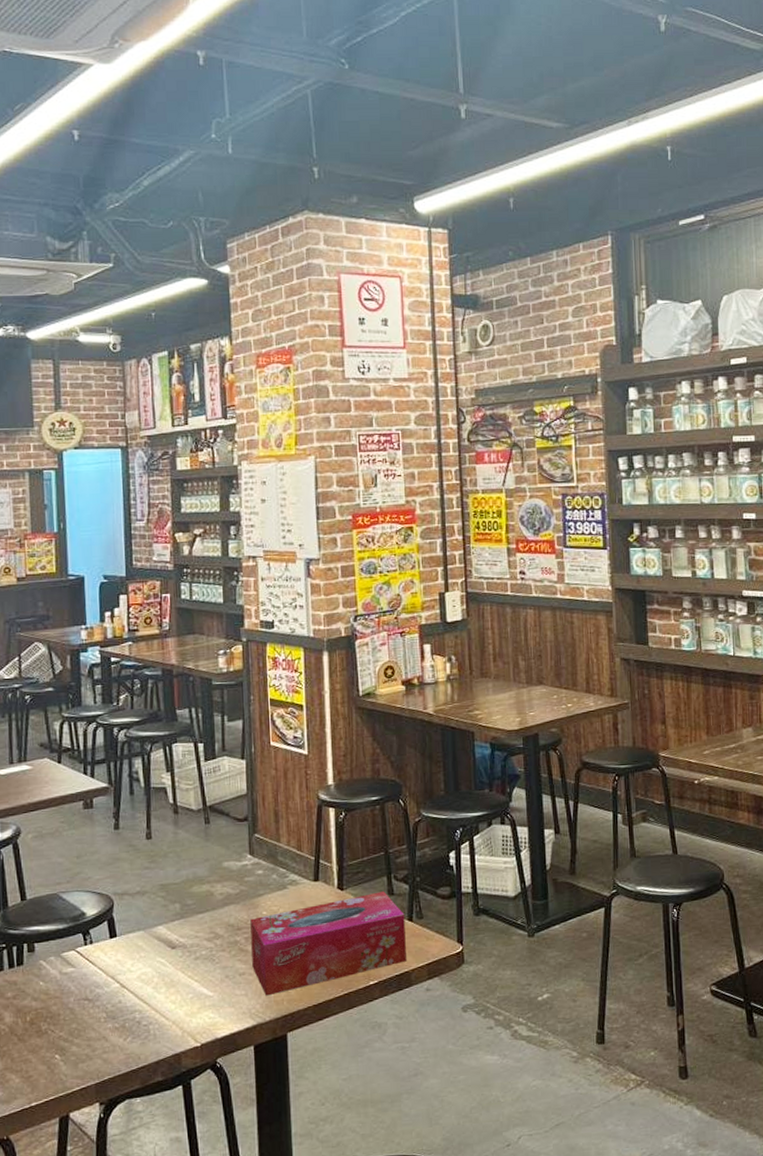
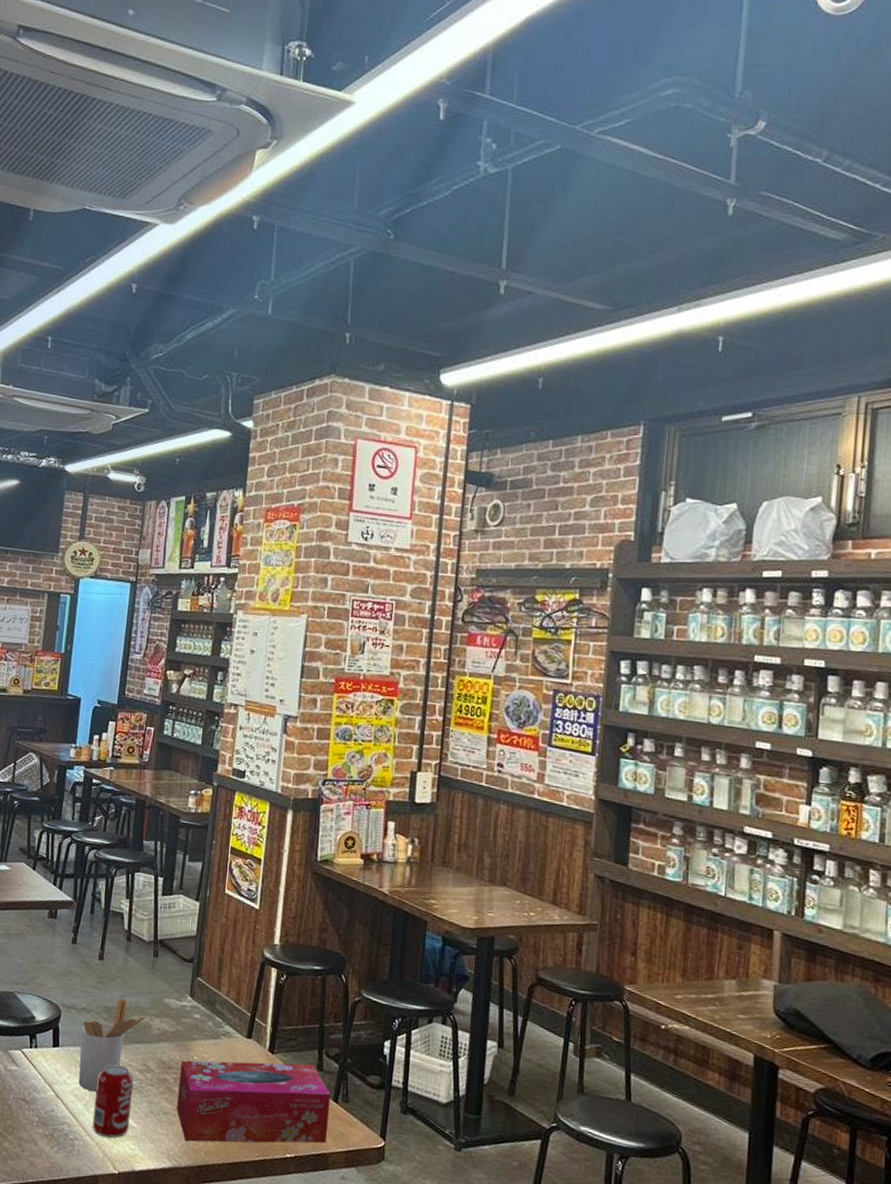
utensil holder: none [138,872,207,972] -> present [78,998,146,1092]
beverage can: none [164,939,206,1014] -> present [92,1064,134,1138]

